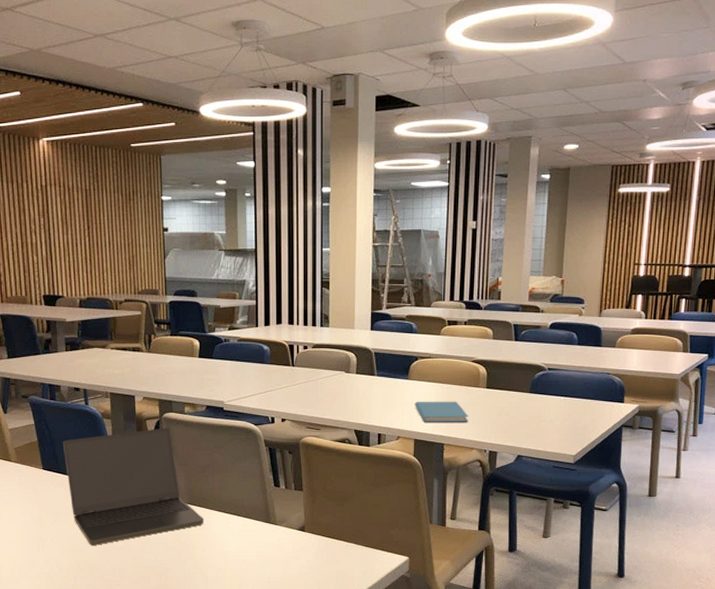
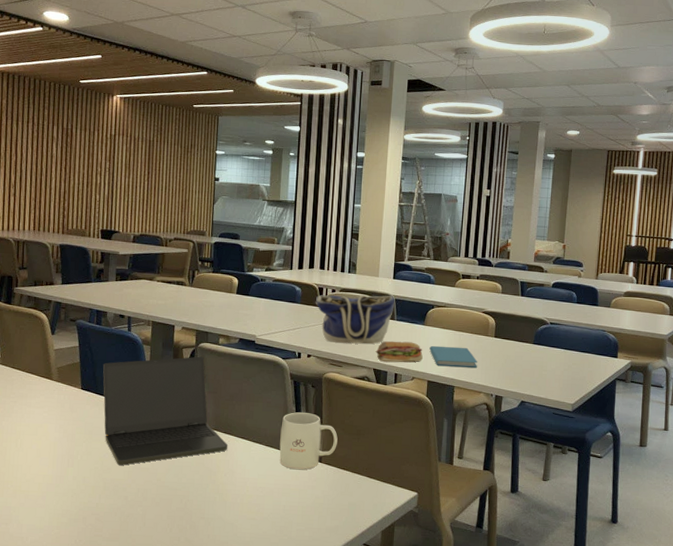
mug: none [259,481,320,540] -> present [279,412,338,470]
tote bag: none [286,348,374,404] -> present [315,295,395,344]
sandwich: none [355,398,408,422] -> present [375,341,423,363]

